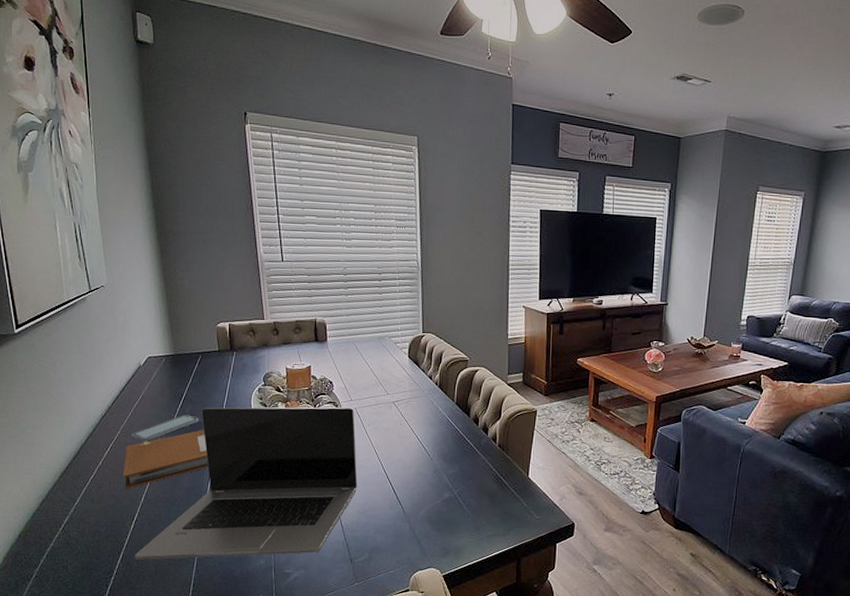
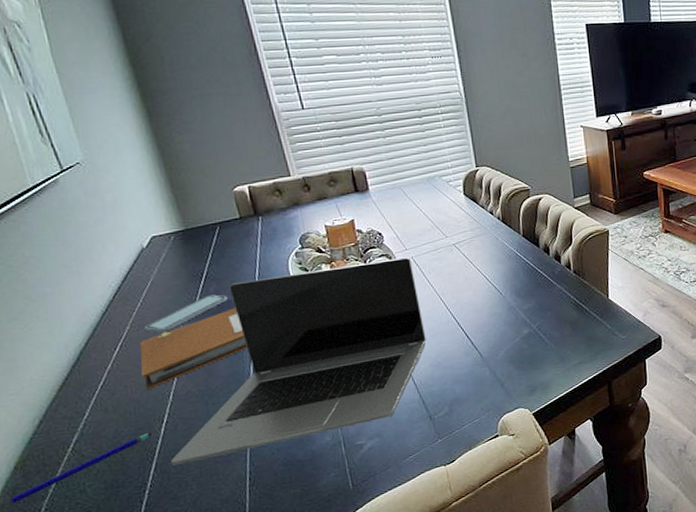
pen: none [13,526,124,566] -> present [11,431,153,504]

